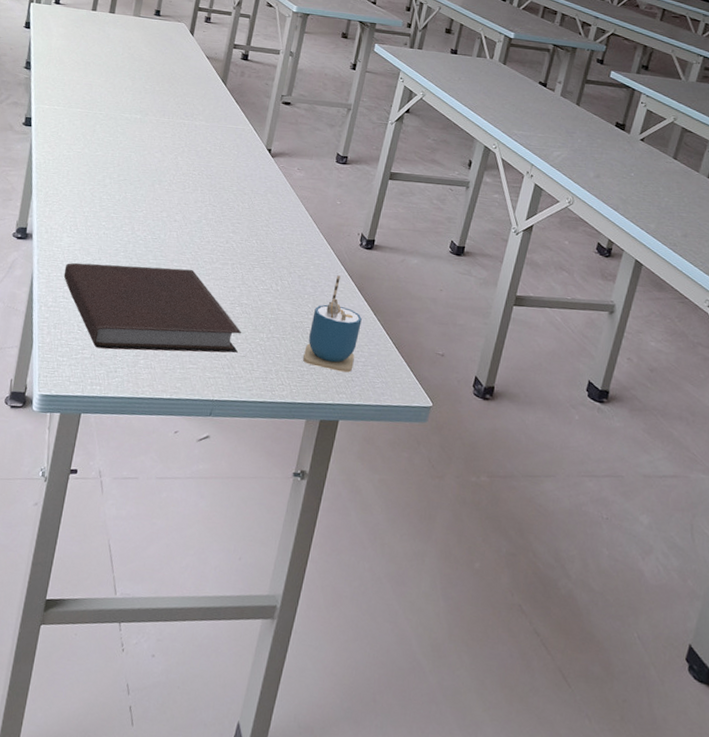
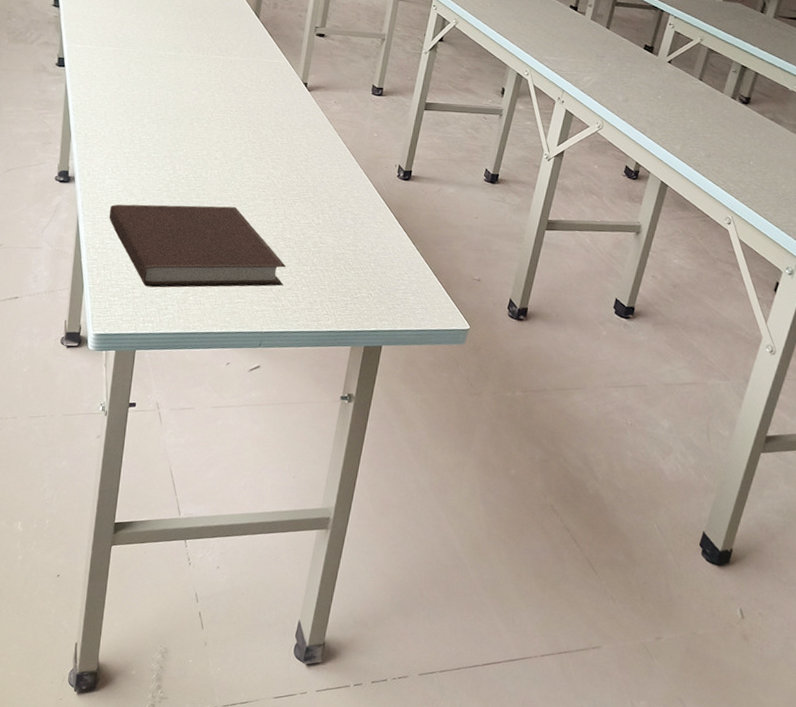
cup: present [303,275,362,373] -> none [346,207,401,300]

